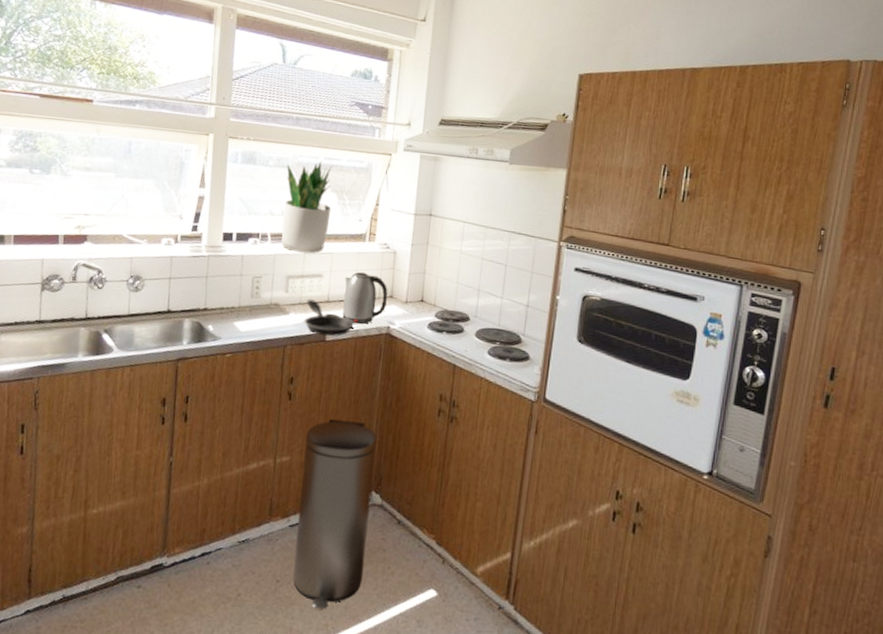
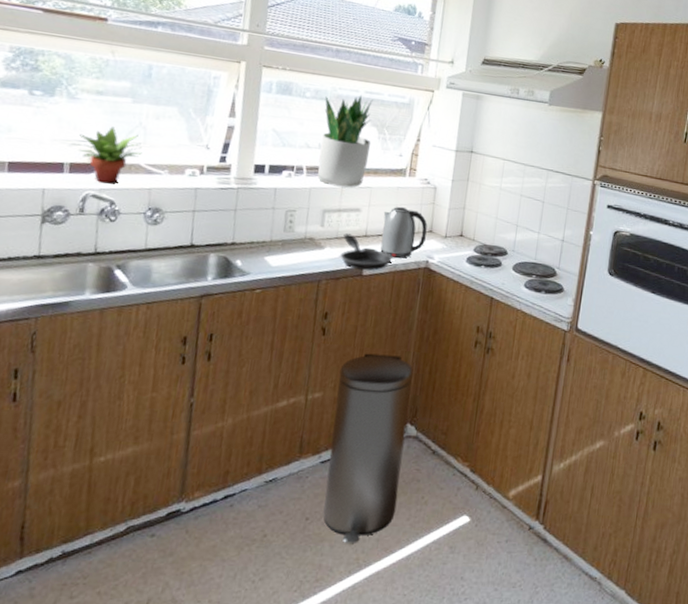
succulent plant: none [71,200,124,253] -> present [79,127,142,183]

